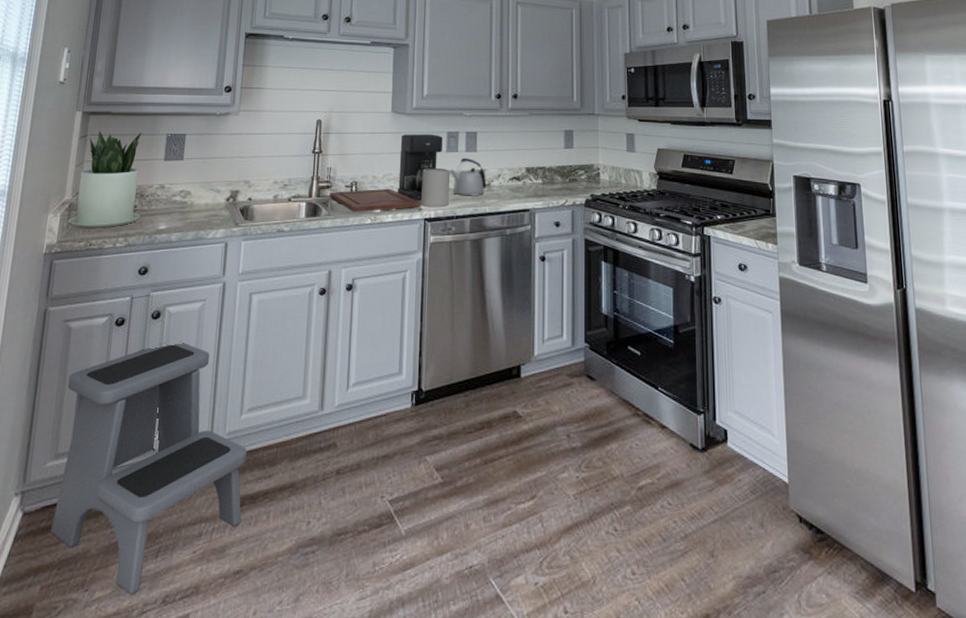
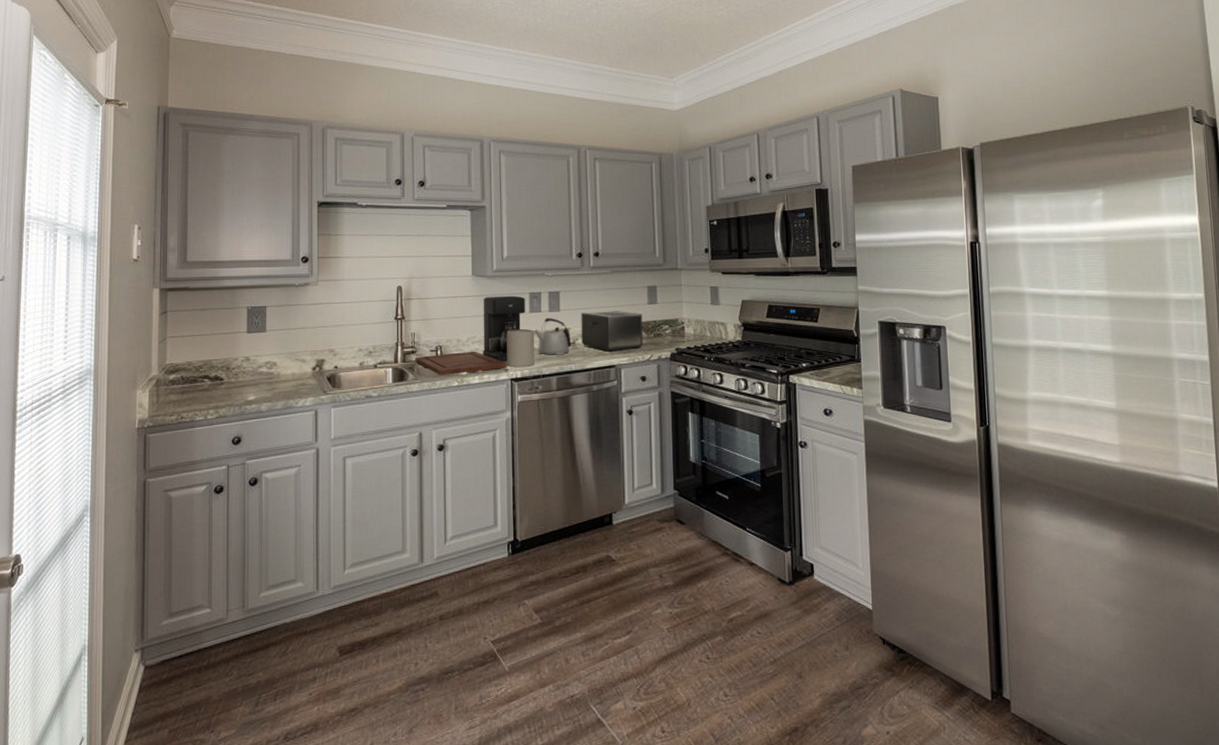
step stool: present [50,341,247,595] -> none [172,505,353,734]
planter: present [67,131,142,228] -> none [157,306,228,402]
toaster: none [496,153,558,195] -> present [581,311,643,352]

